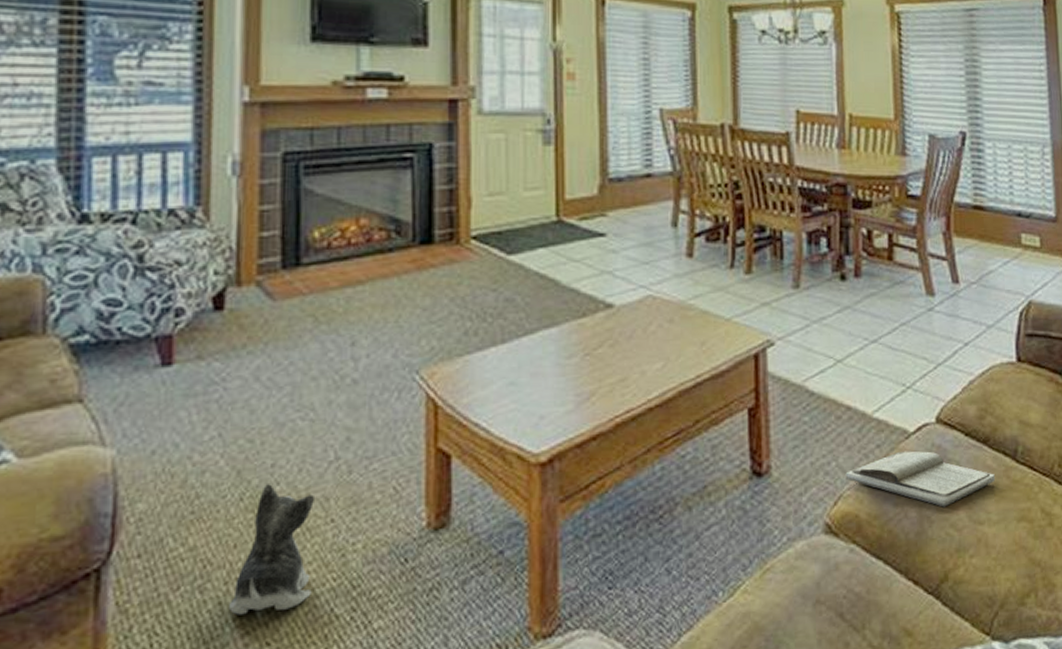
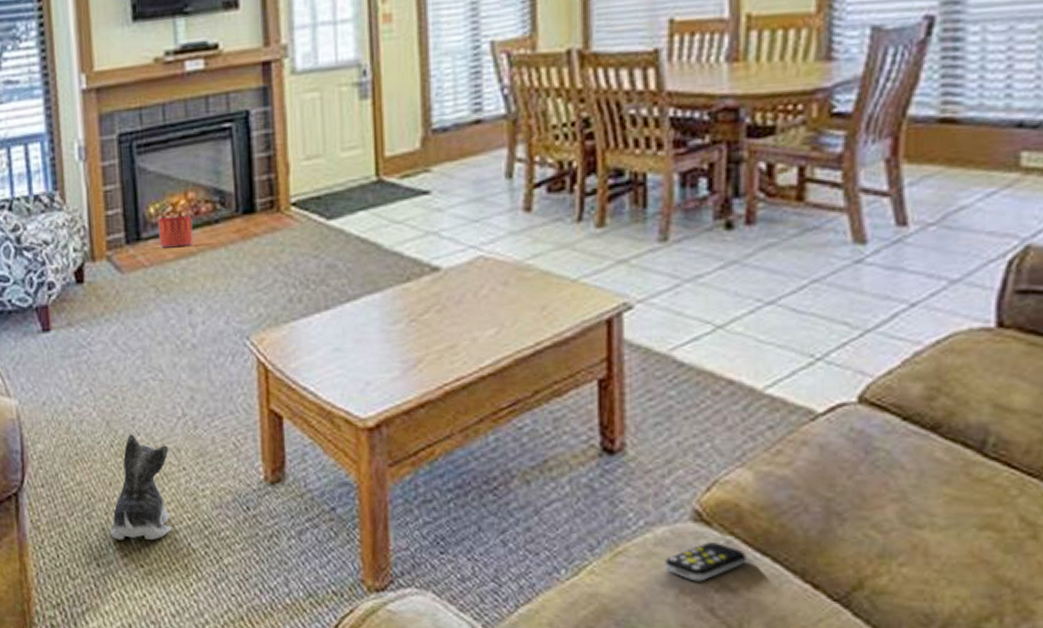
planter: none [322,243,363,275] -> present [157,216,193,248]
remote control: none [804,551,866,590] -> present [665,542,747,582]
book: present [845,451,995,507] -> none [723,435,946,504]

